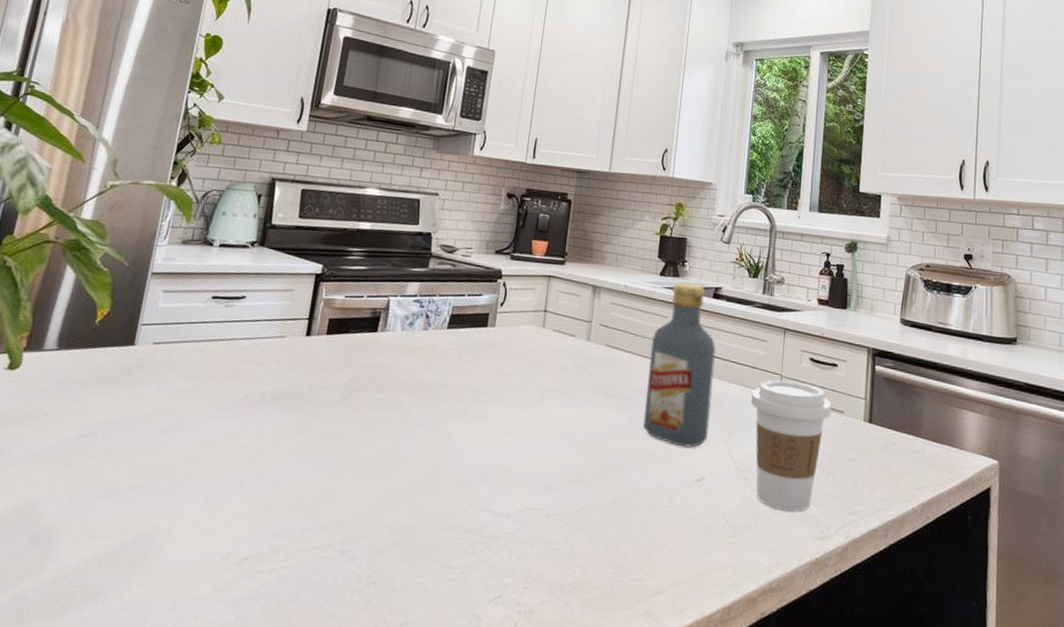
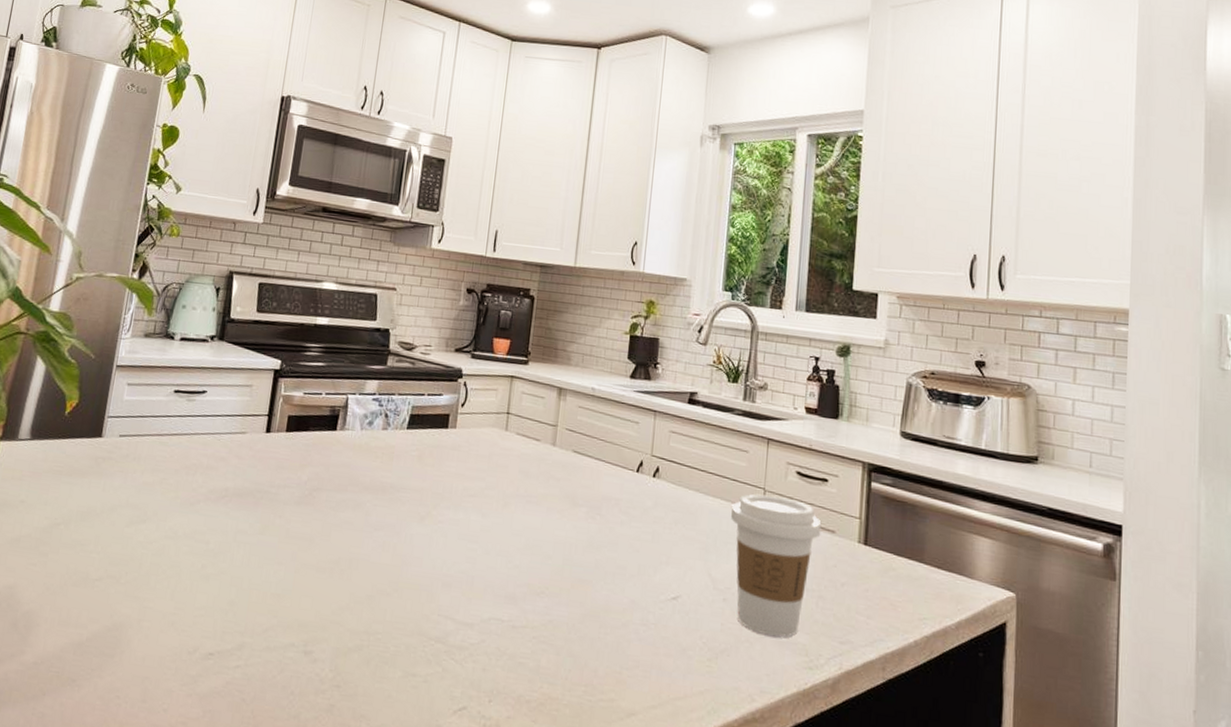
vodka: present [643,282,716,448] -> none [613,386,692,564]

